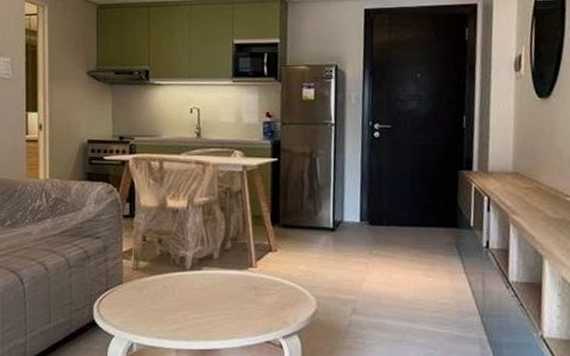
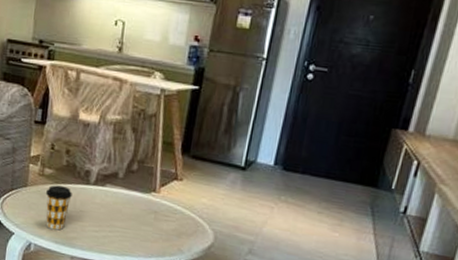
coffee cup: none [142,277,170,324] -> present [45,185,72,231]

